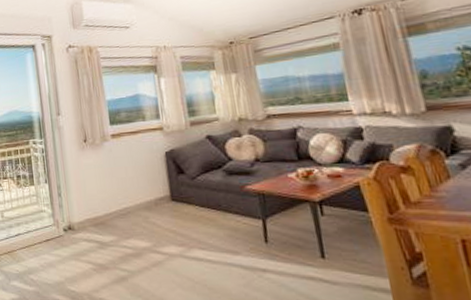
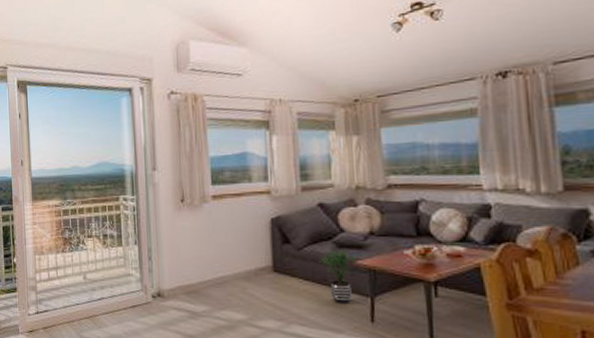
potted plant: none [211,176,246,228] -> present [319,249,356,305]

